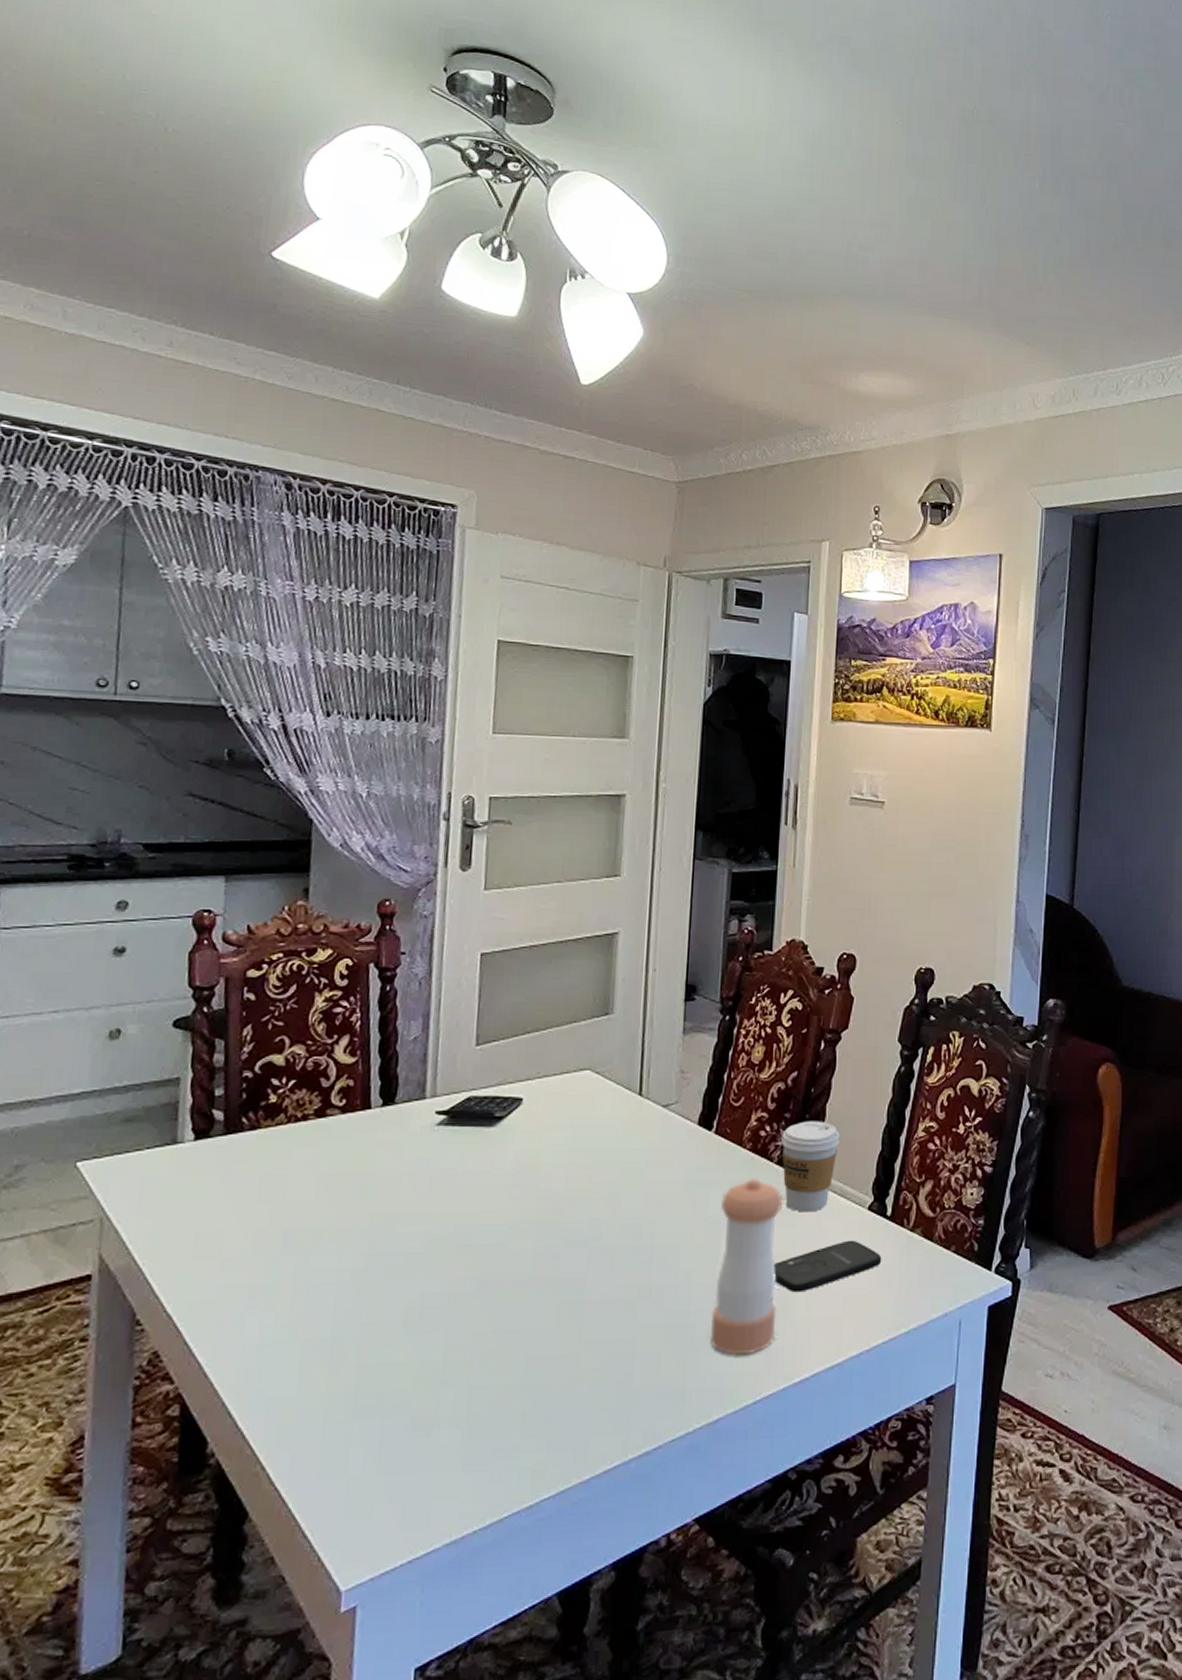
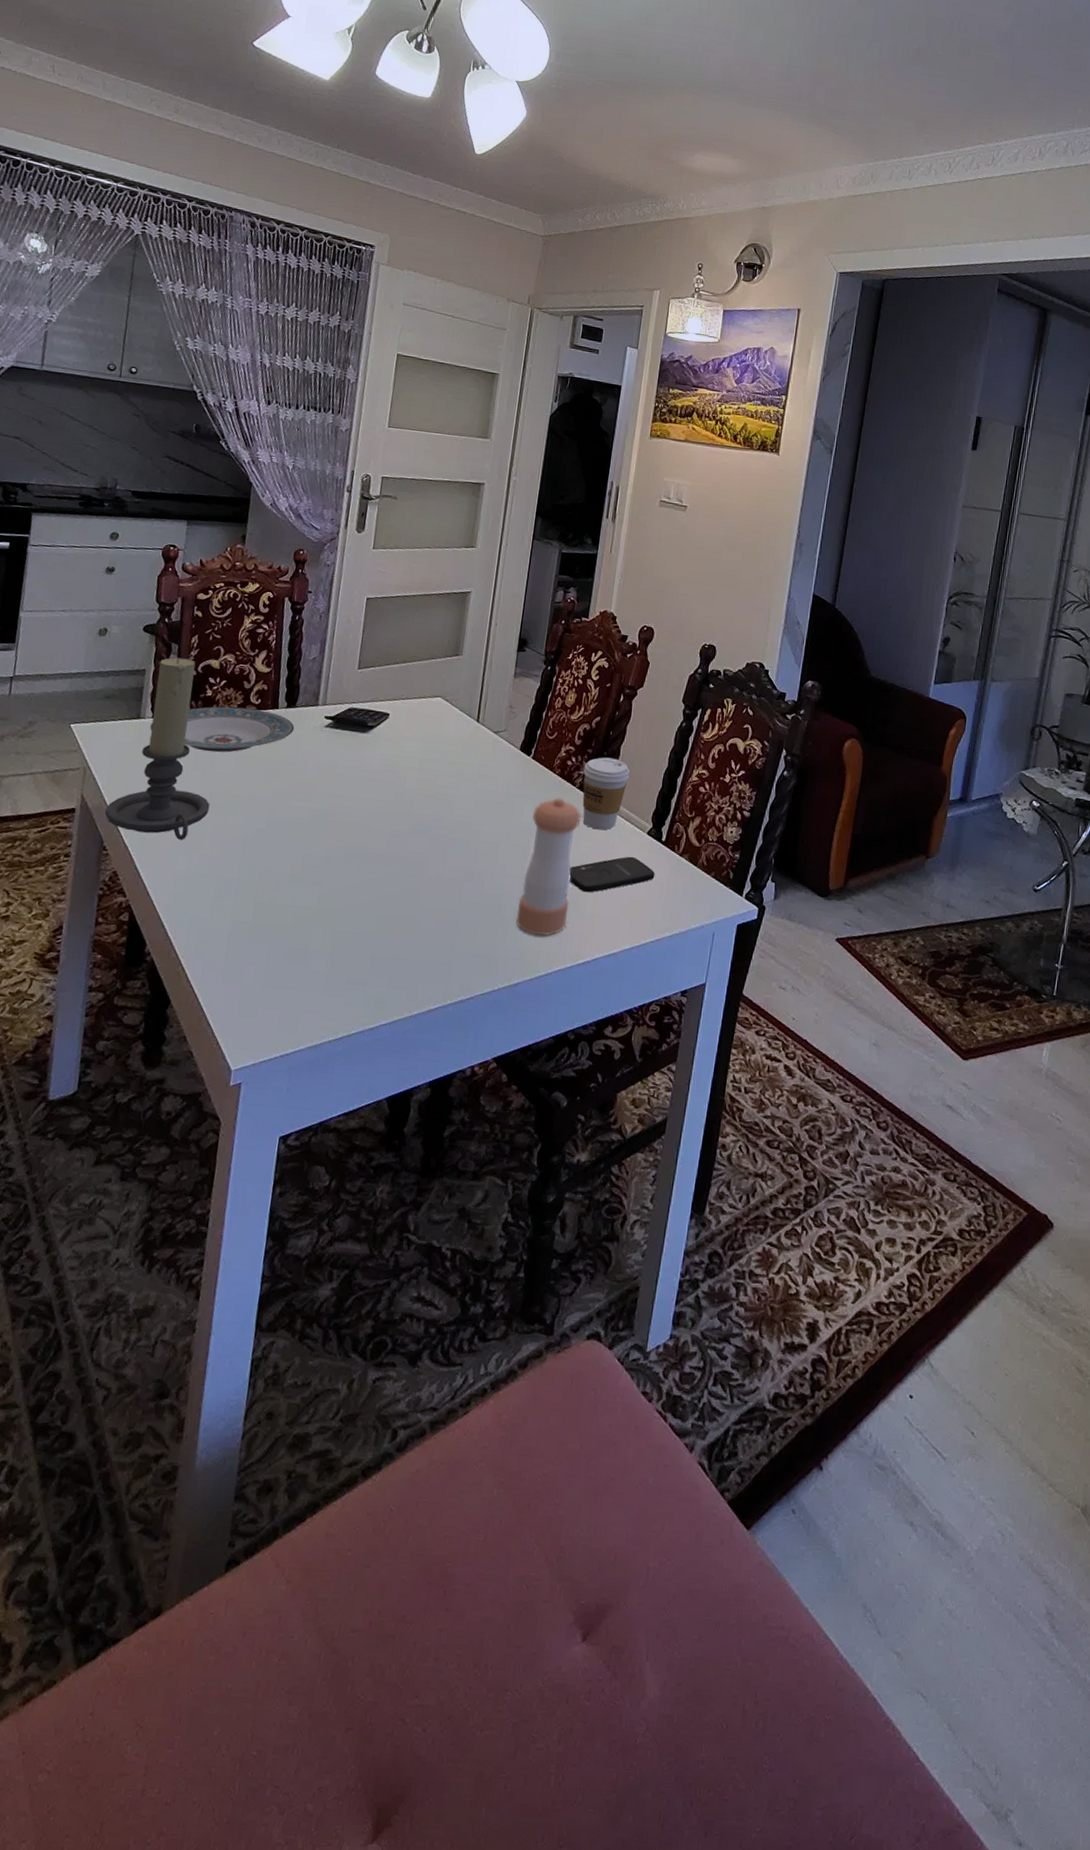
candle holder: none [134,1057,285,1298] -> present [104,657,210,840]
plate: none [192,1113,396,1176] -> present [150,706,295,753]

